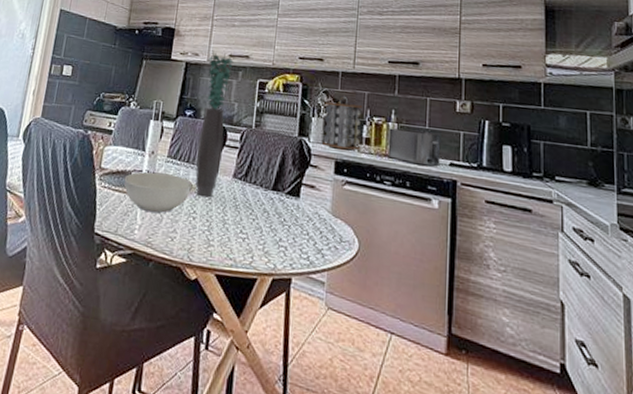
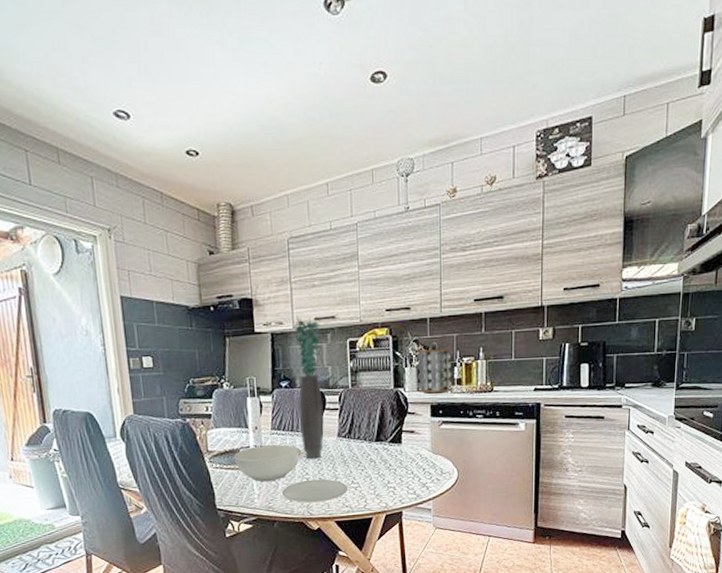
plate: none [164,218,236,249] -> present [281,479,349,504]
toaster: present [388,128,441,167] -> none [478,363,526,396]

